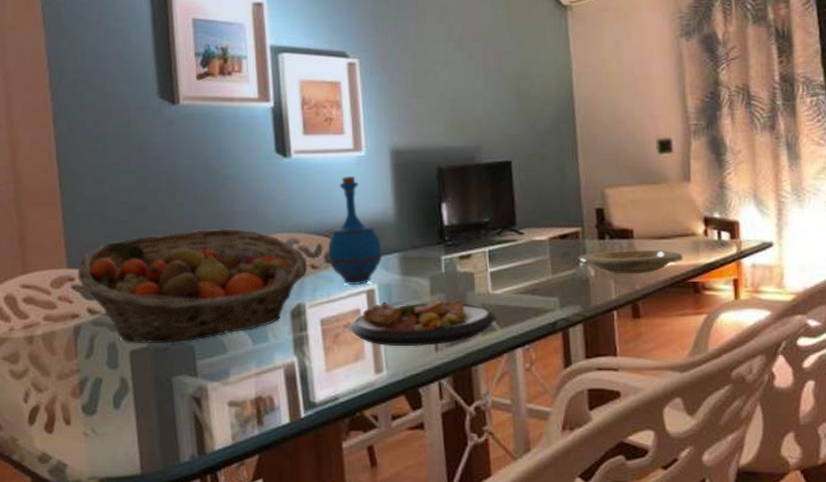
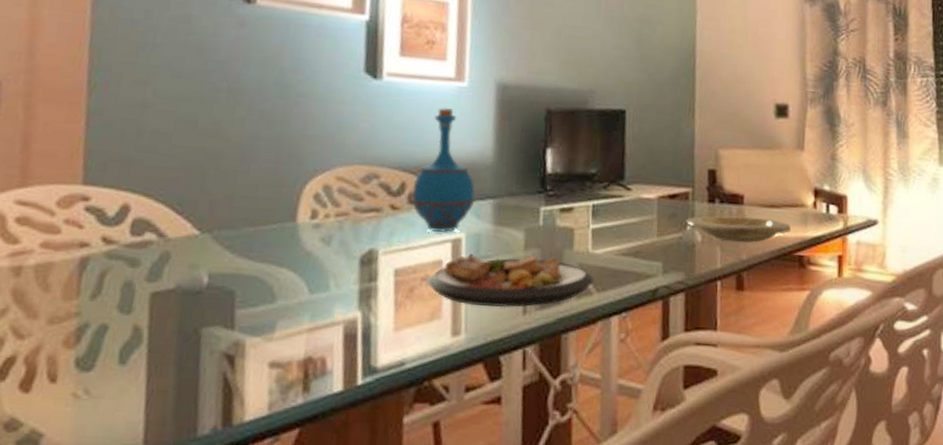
fruit basket: present [77,228,308,344] -> none [95,152,387,287]

